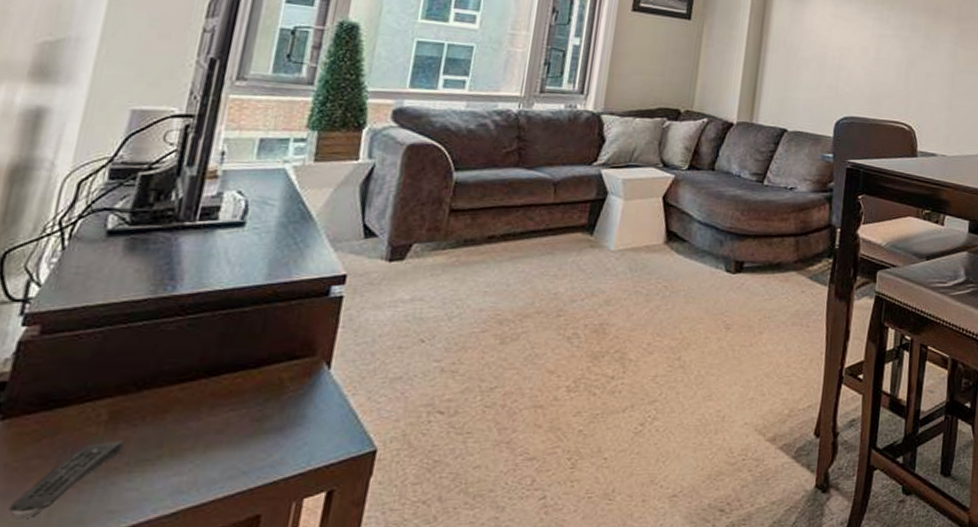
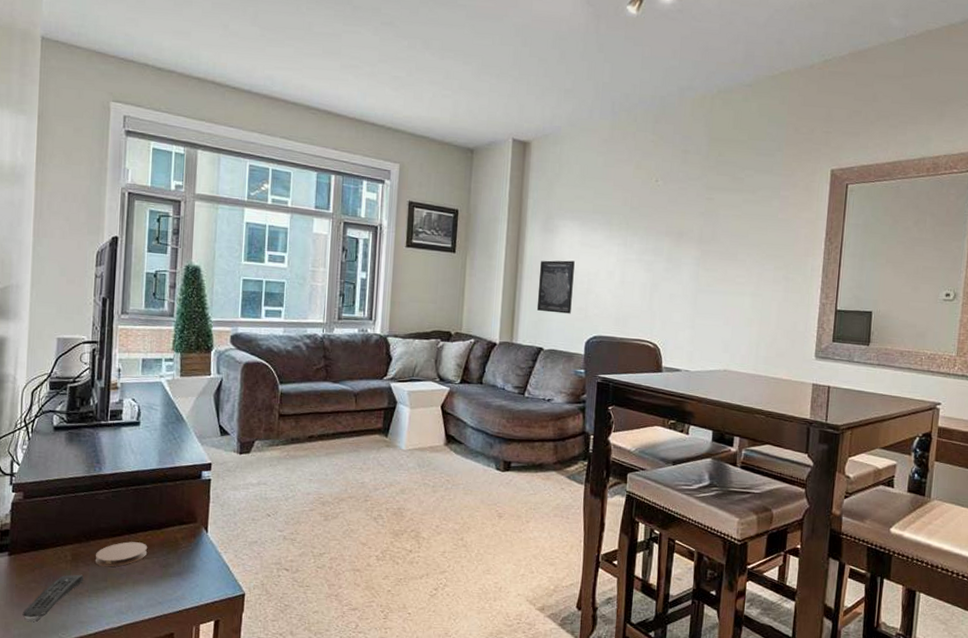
coaster: none [147,388,236,427] -> present [95,542,148,567]
wall art: none [781,32,826,92] -> present [536,260,575,314]

